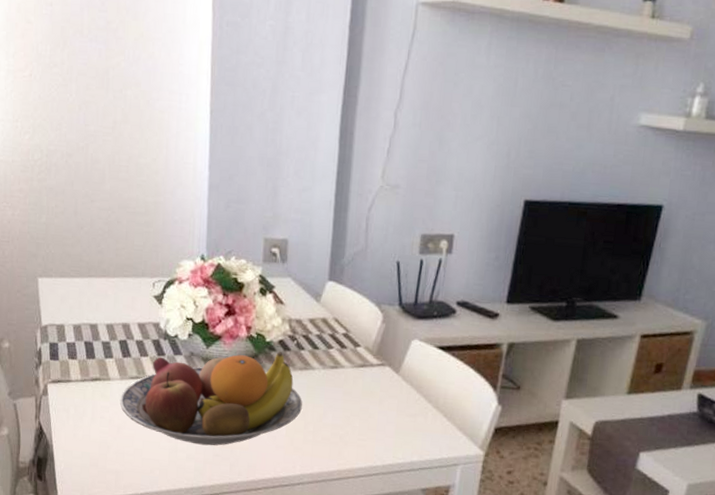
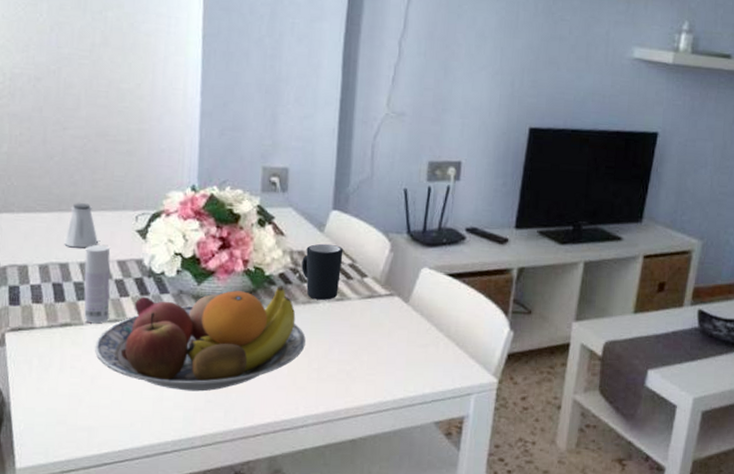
saltshaker: none [92,270,122,311] -> present [63,203,98,248]
bottle: none [110,308,132,380] -> present [84,244,111,324]
mug: none [299,313,338,367] -> present [301,243,344,300]

